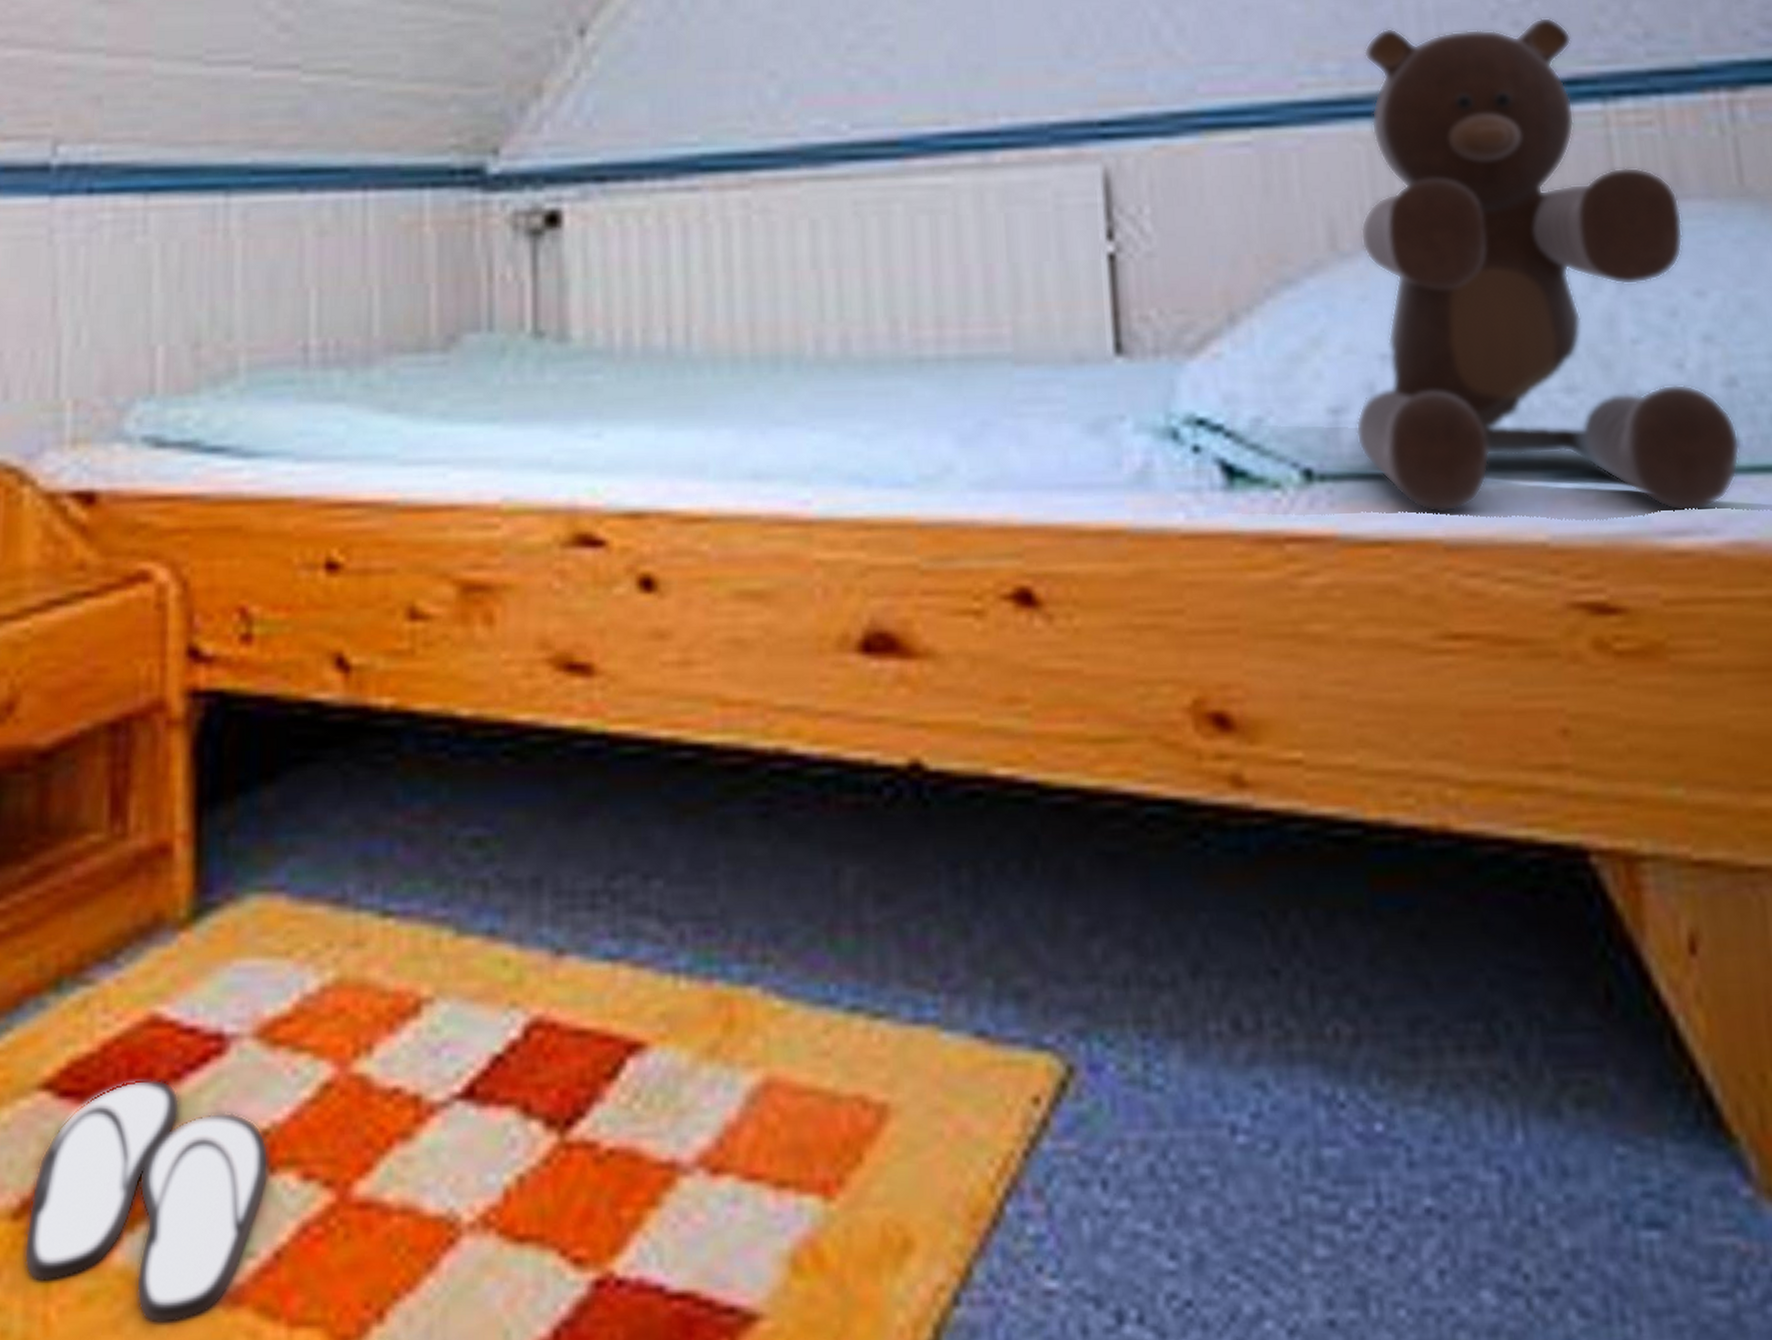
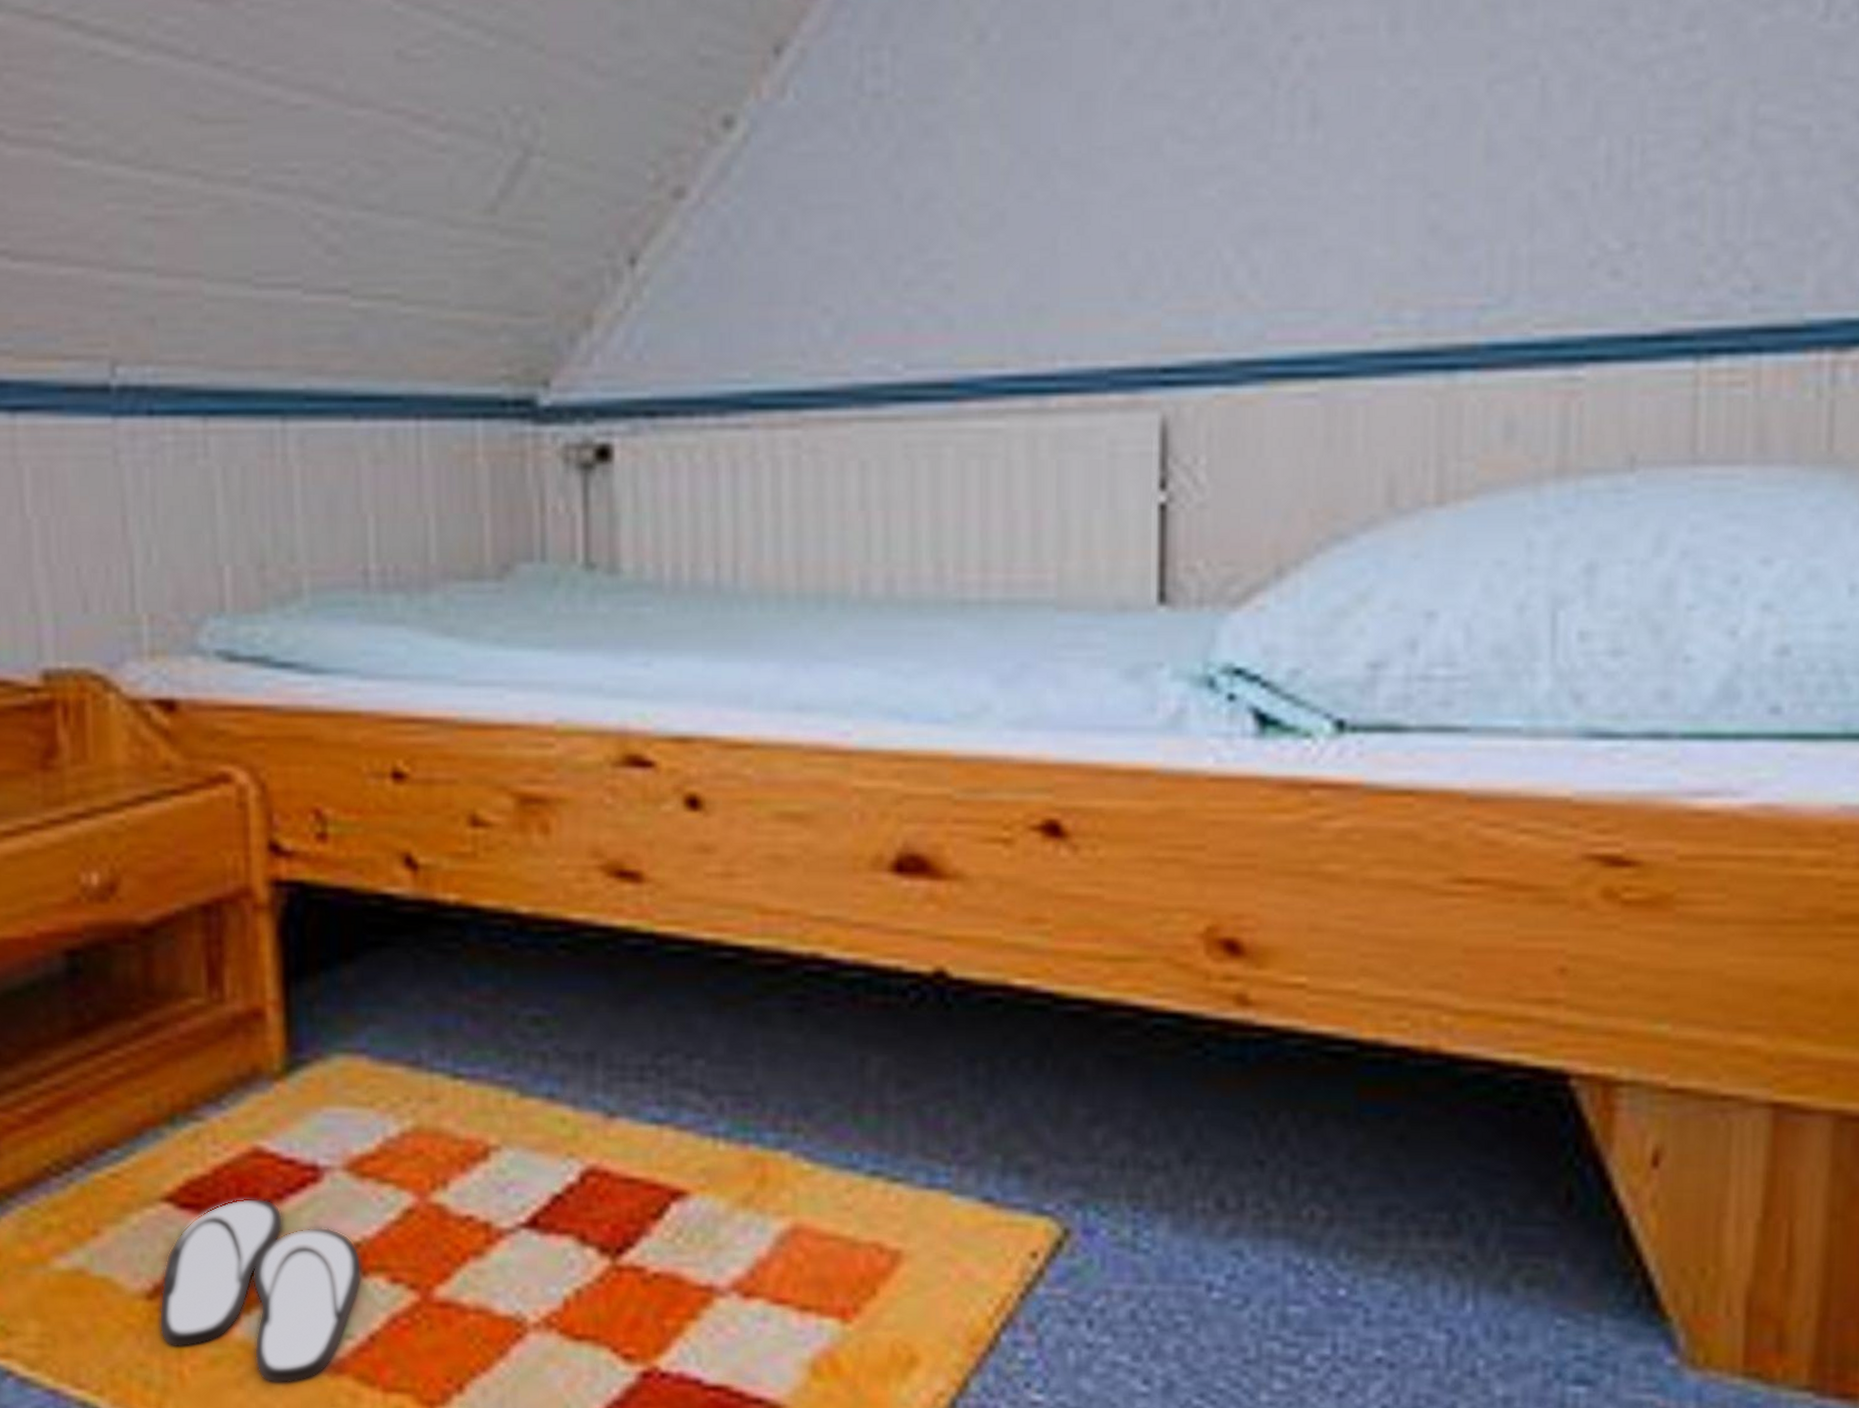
teddy bear: present [1355,17,1740,512] -> none [1393,267,1782,773]

